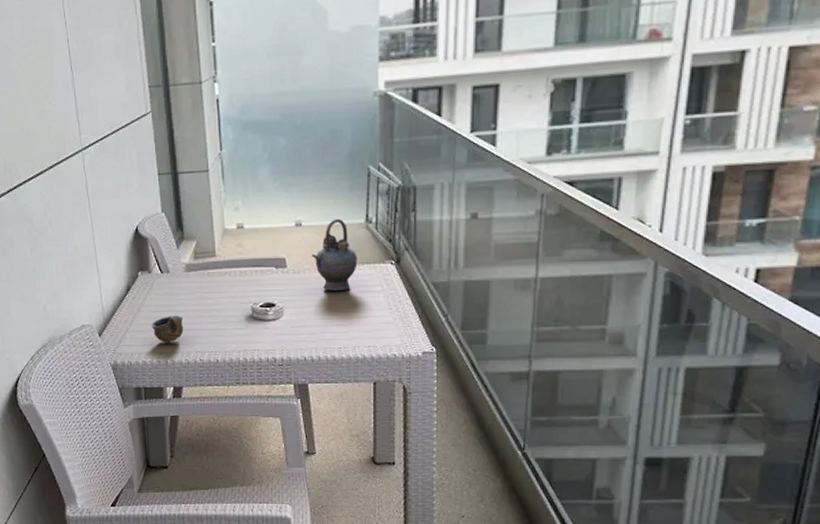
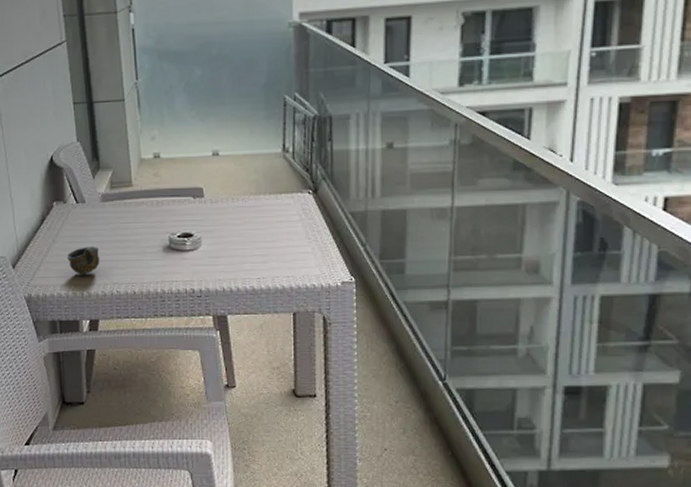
teapot: present [311,218,357,291] -> none [228,148,275,221]

